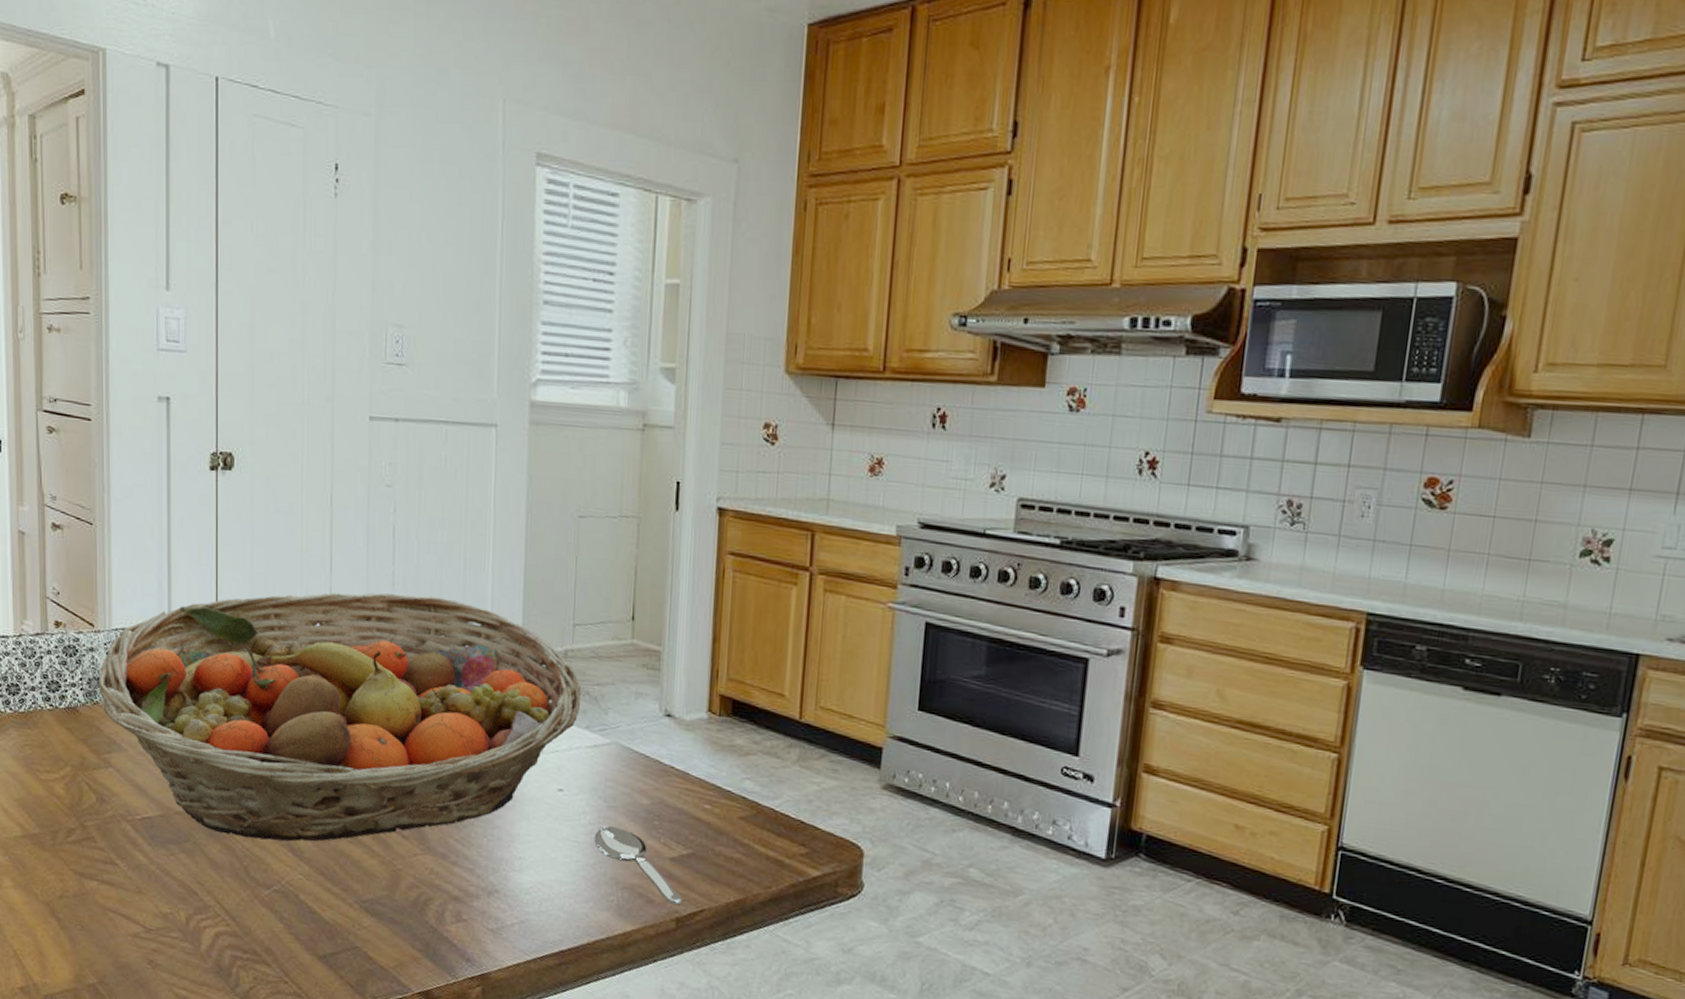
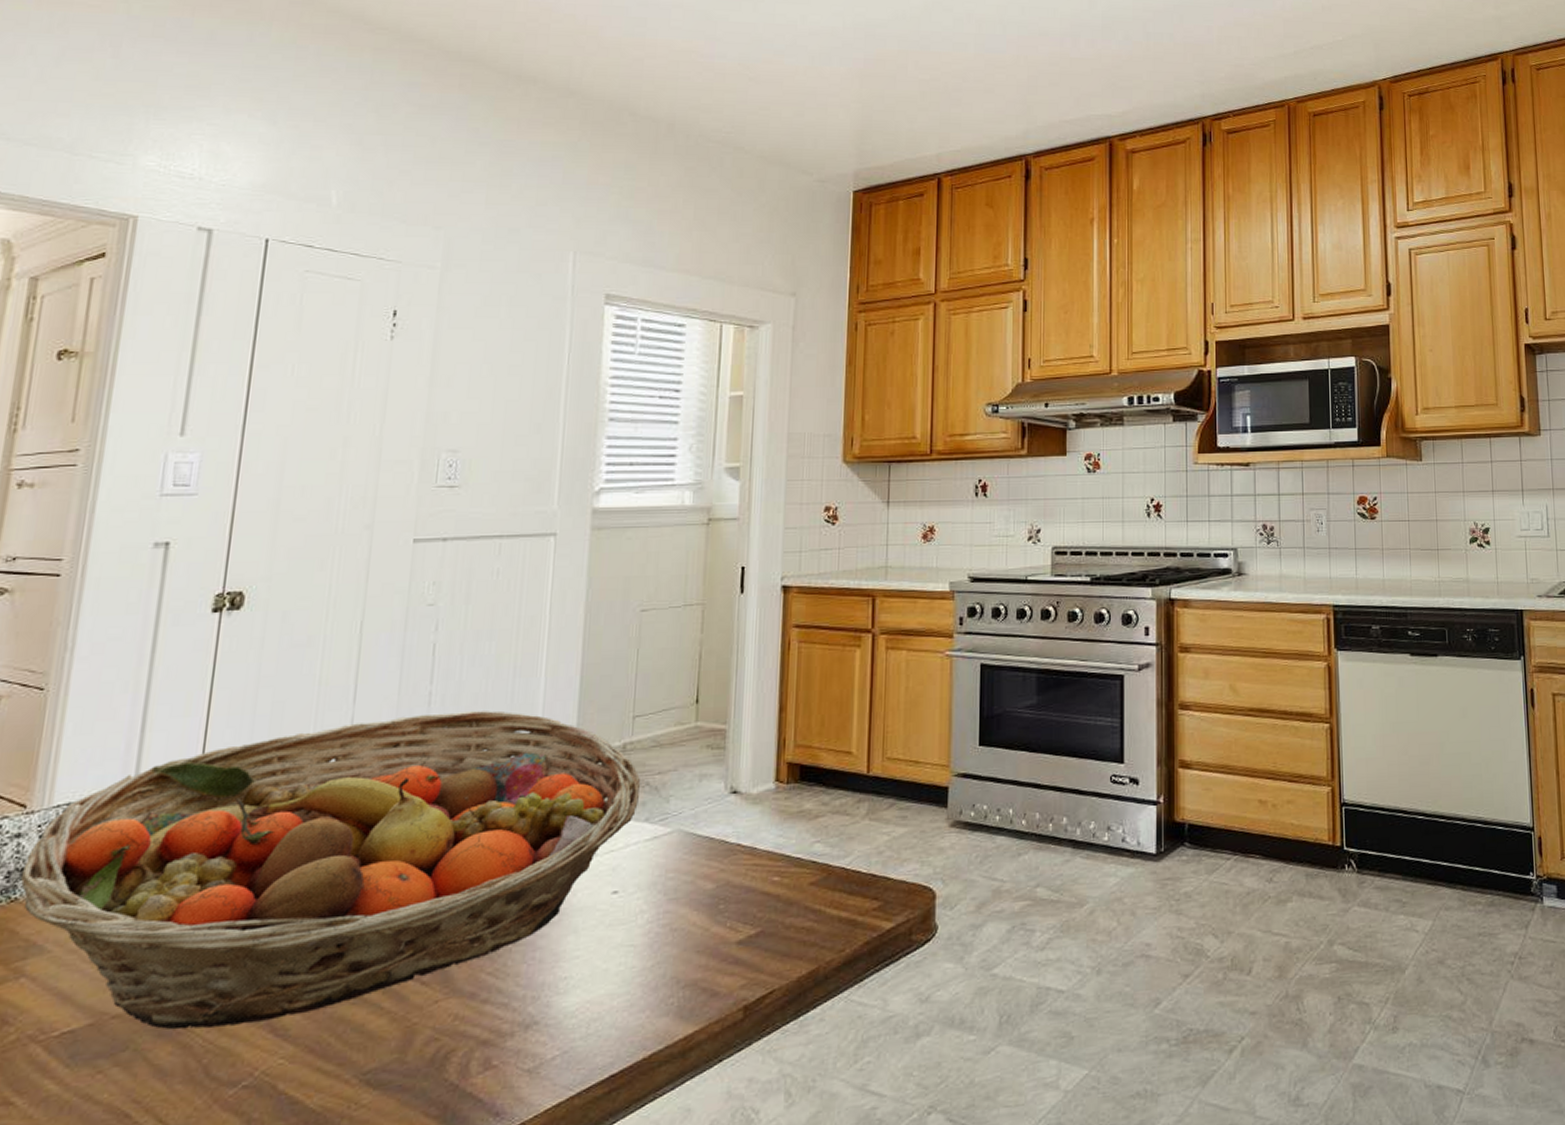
spoon: present [594,825,682,905] -> none [652,919,750,992]

